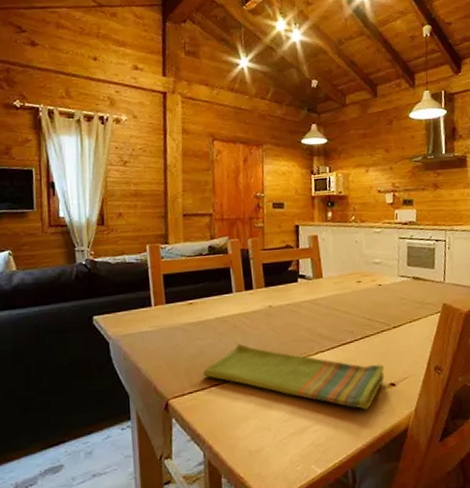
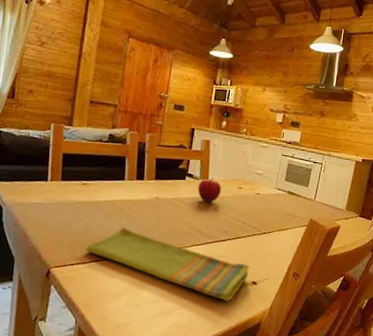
fruit: none [312,275,339,304] -> present [197,177,222,203]

